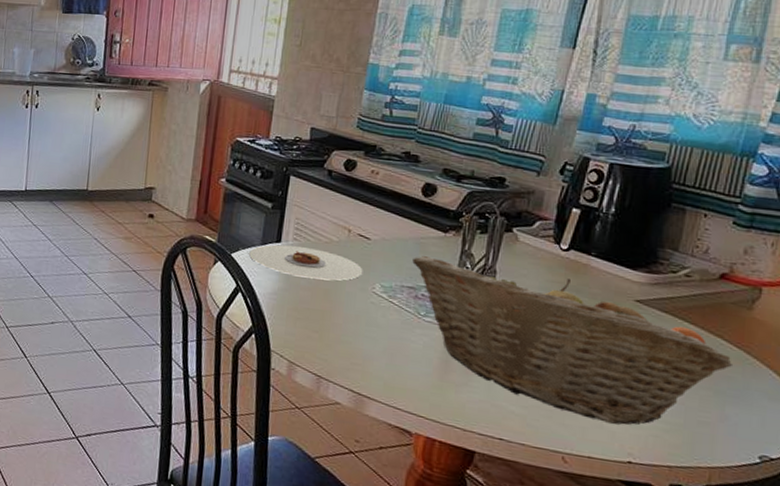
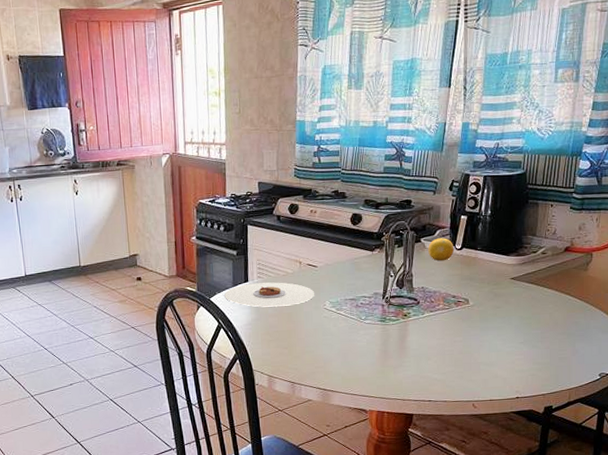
fruit basket: present [412,256,732,425] -> none [351,270,577,373]
fruit: none [521,231,559,262] -> present [428,238,455,261]

